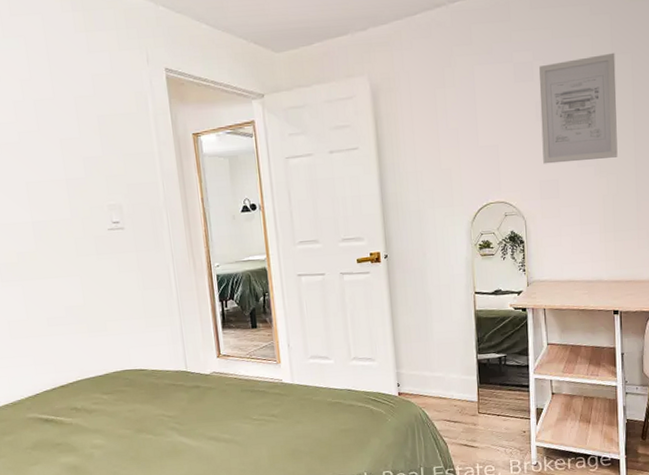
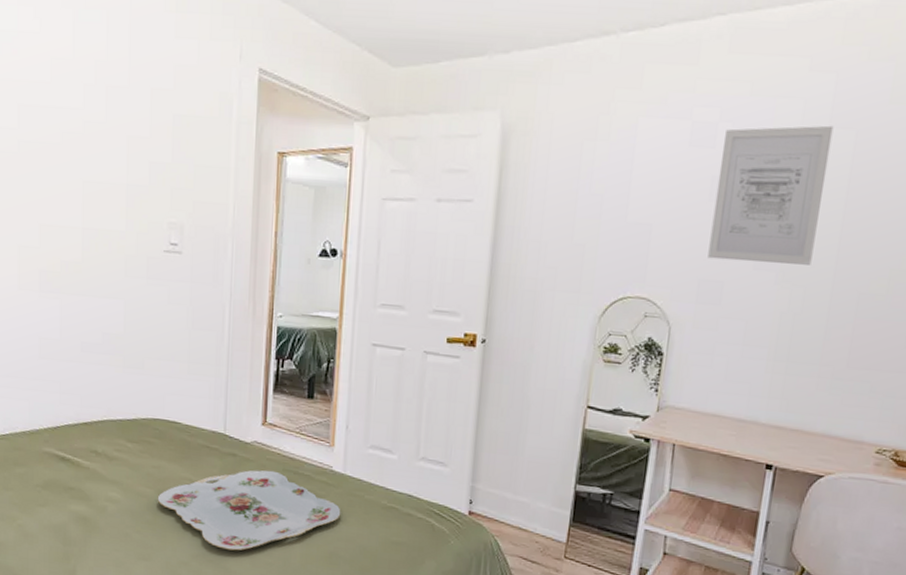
serving tray: none [137,393,296,467] -> present [157,470,341,551]

